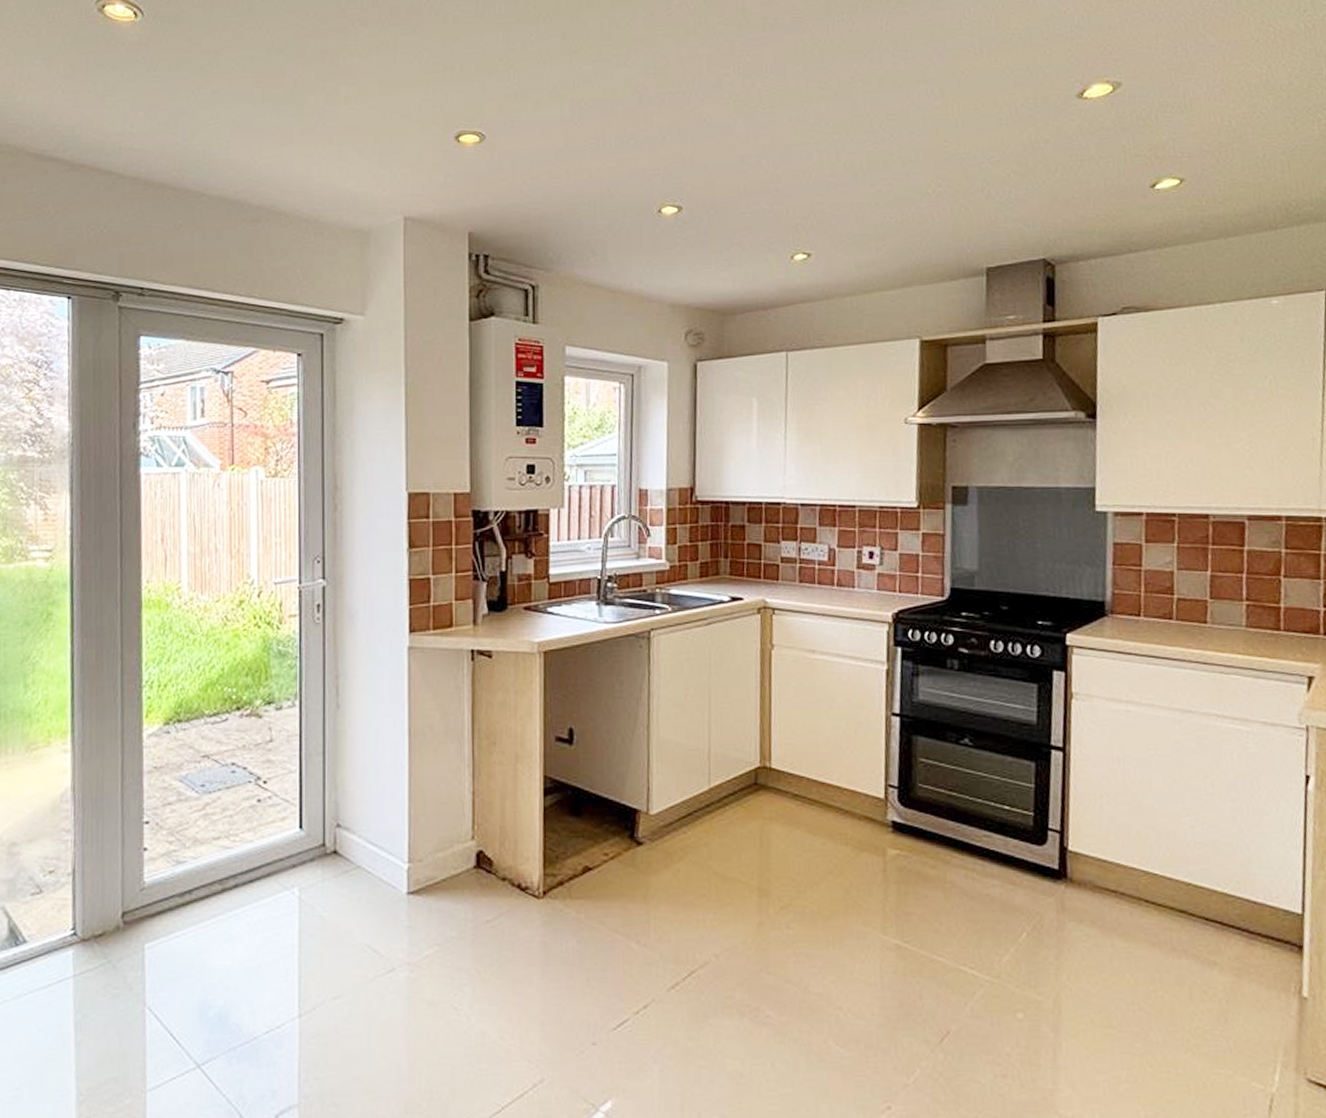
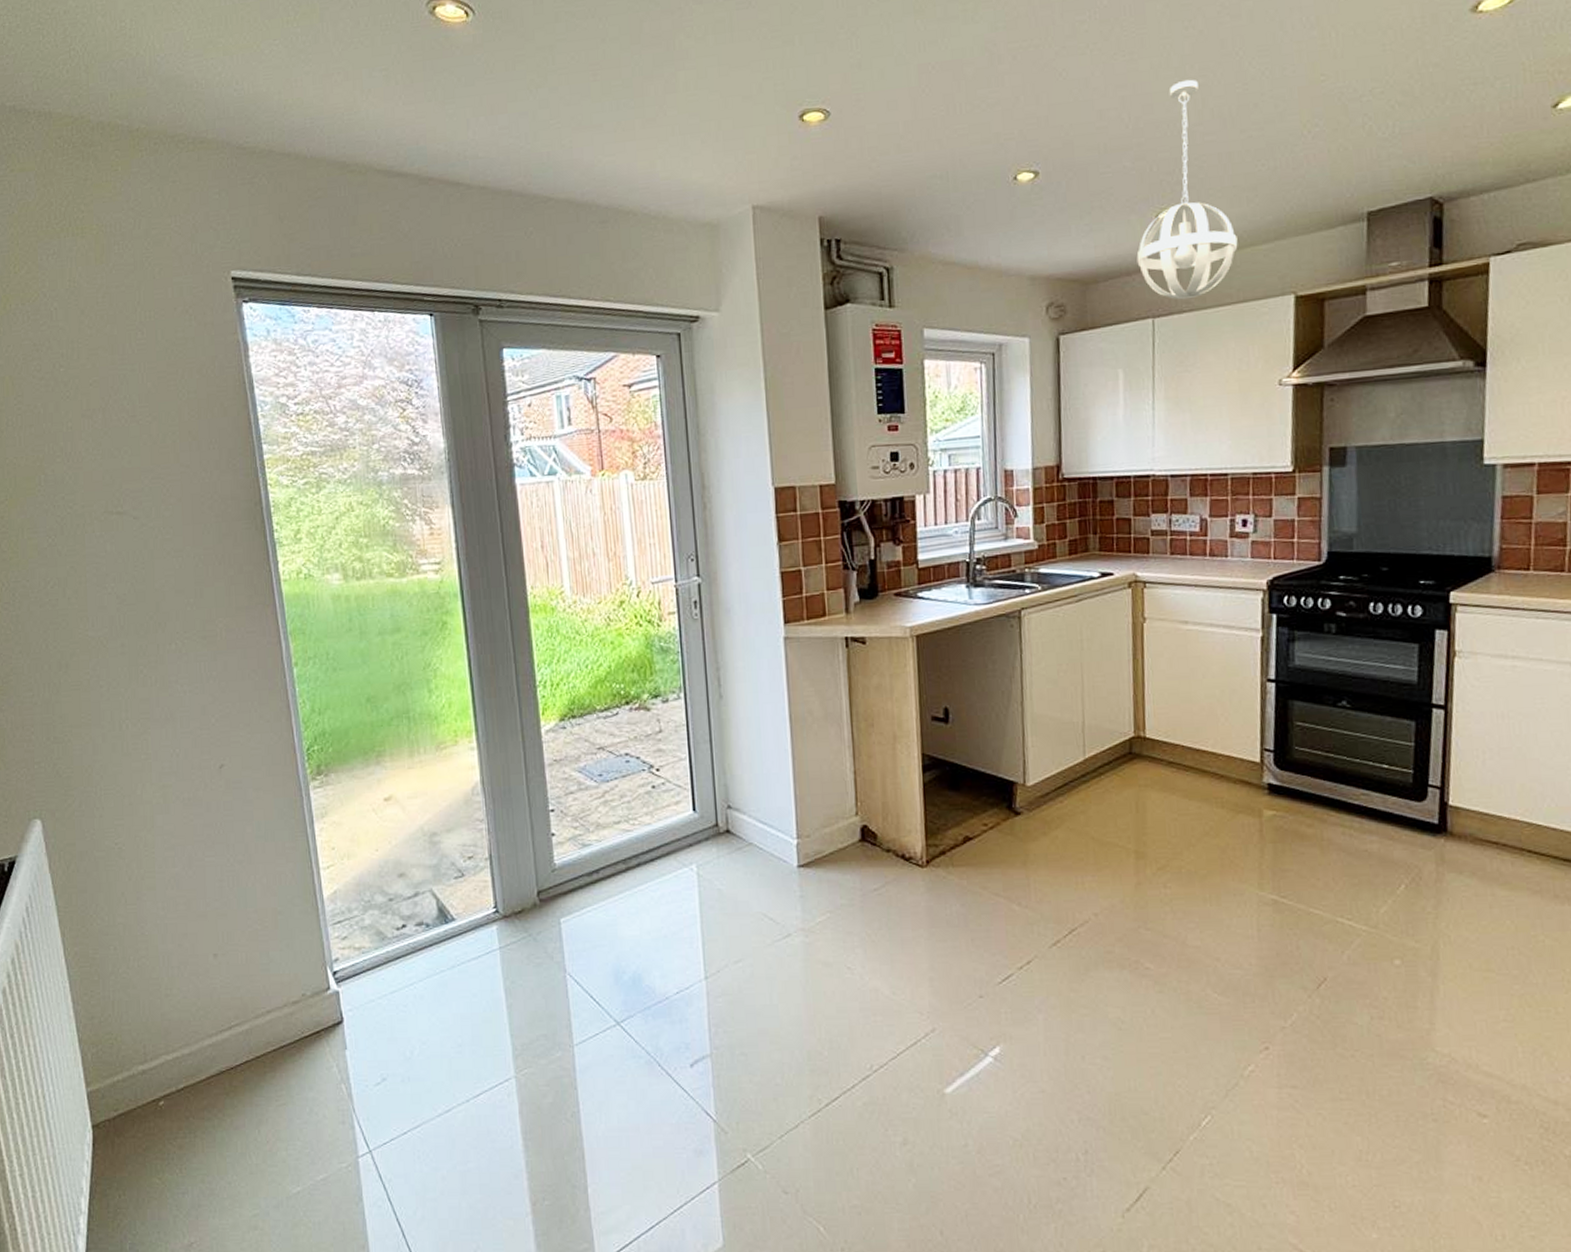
pendant light: none [772,135,868,336] -> present [1136,79,1238,300]

